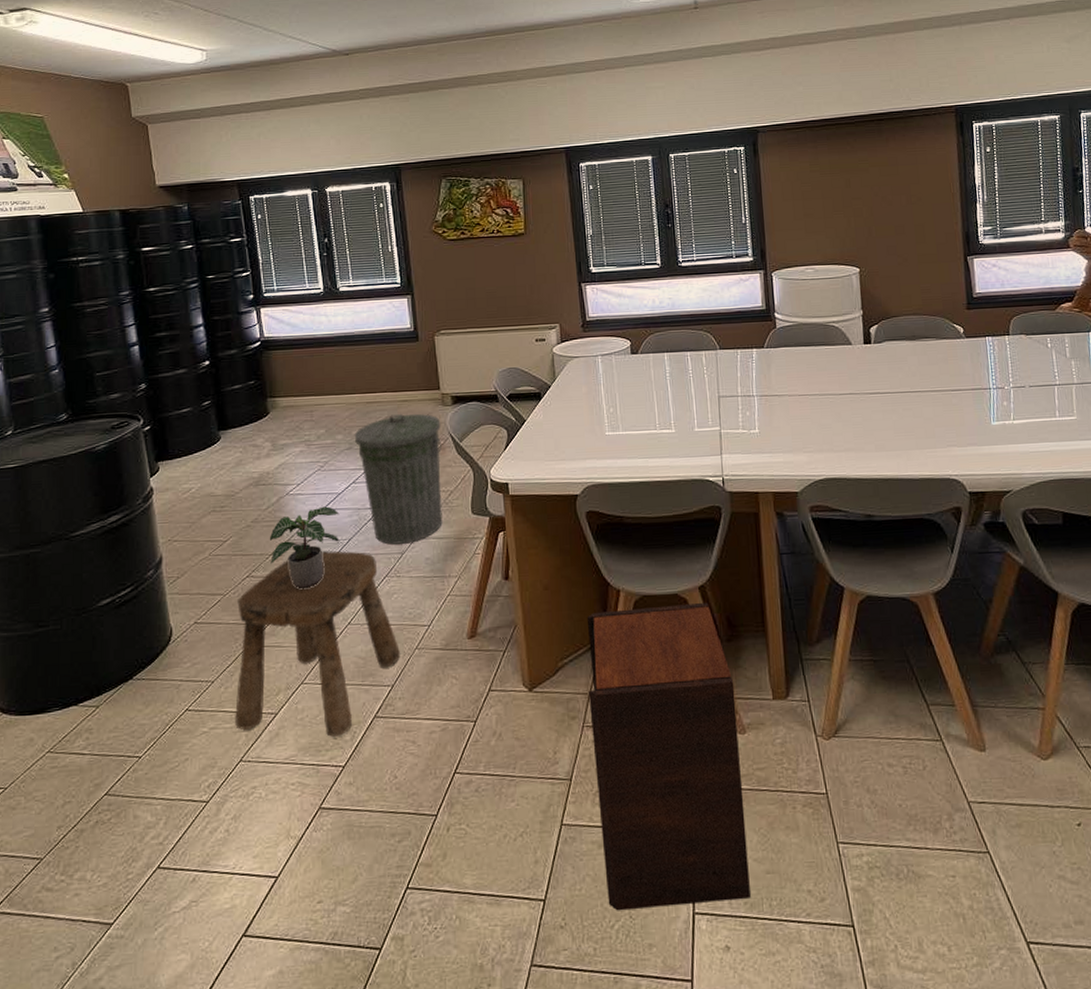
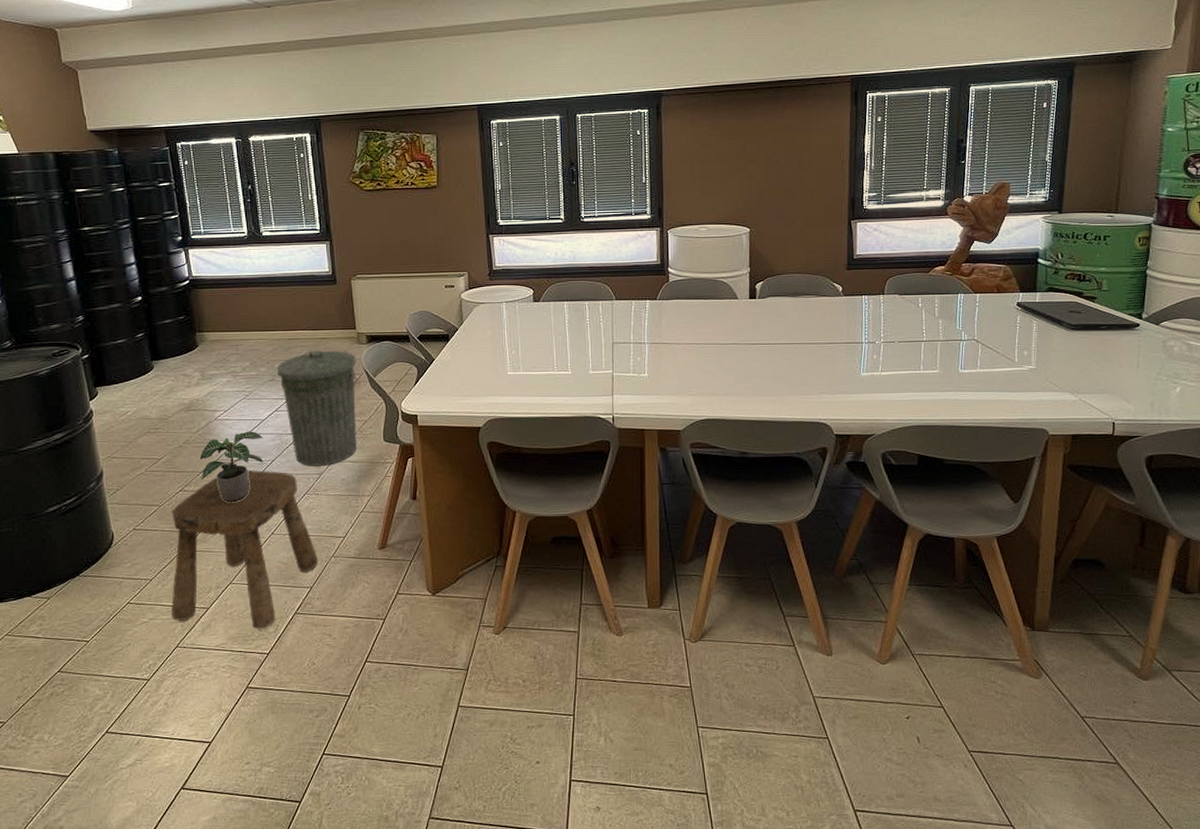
speaker: present [586,602,751,911] -> none [485,523,620,777]

